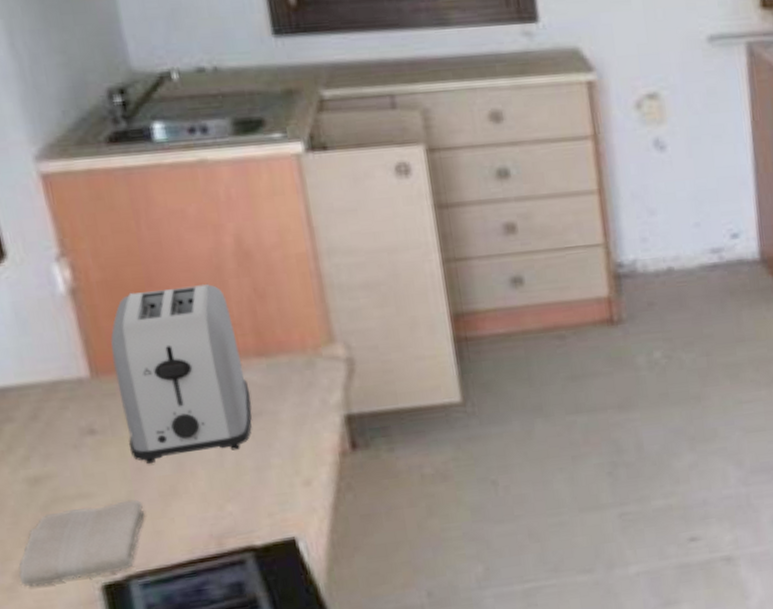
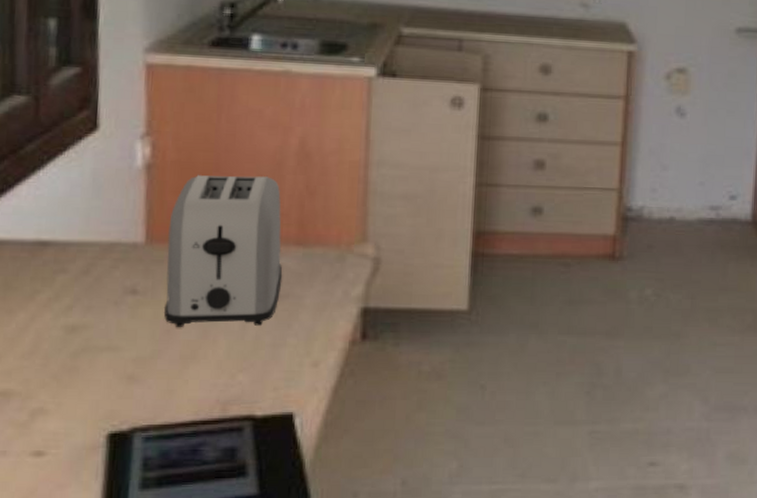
washcloth: present [19,499,144,587] -> none [34,358,163,426]

